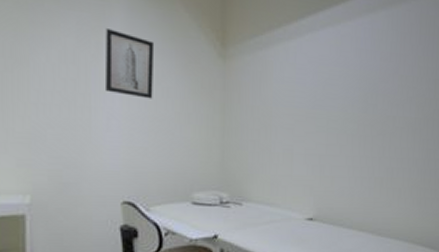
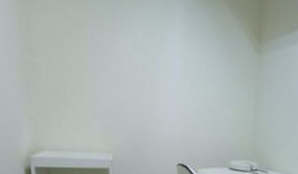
wall art: present [106,29,155,99] -> none [167,24,205,84]

